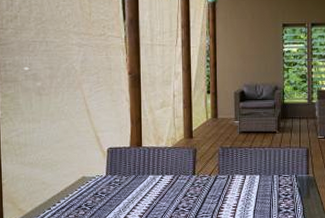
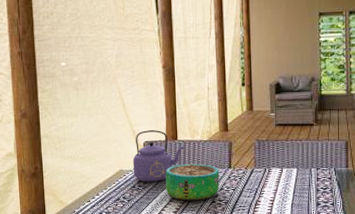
kettle: none [96,136,149,189] -> present [132,129,184,182]
decorative bowl: none [128,170,183,208] -> present [165,163,220,201]

